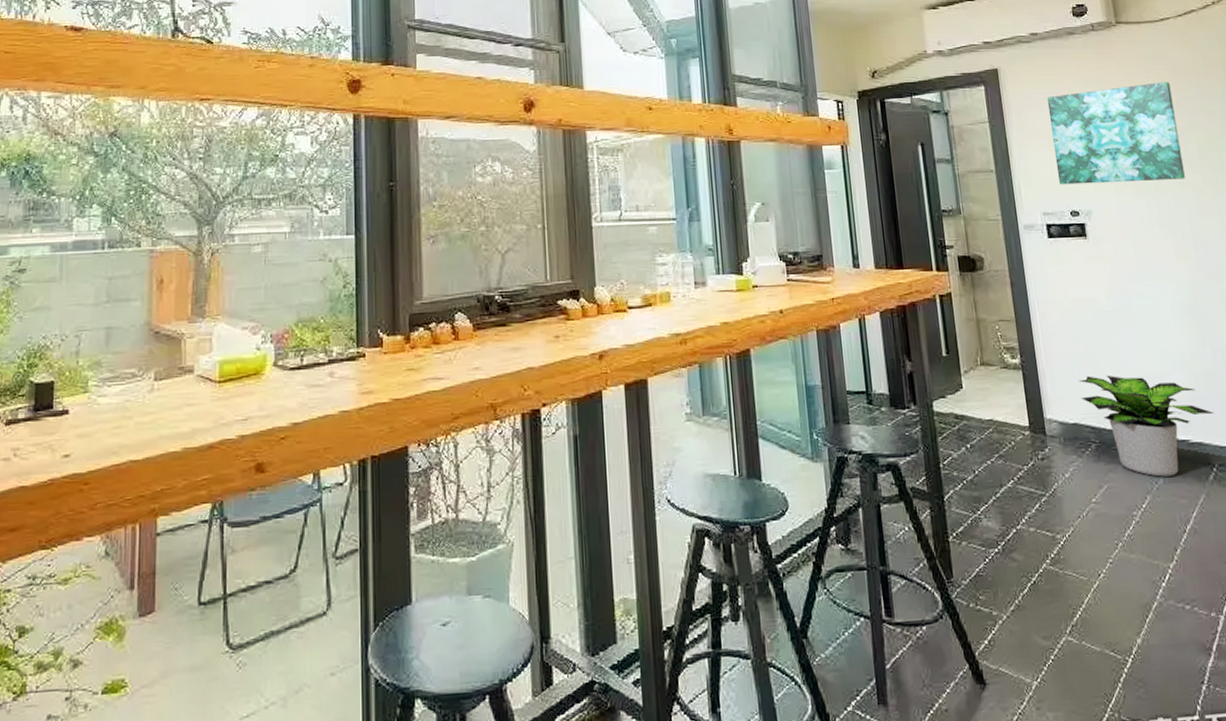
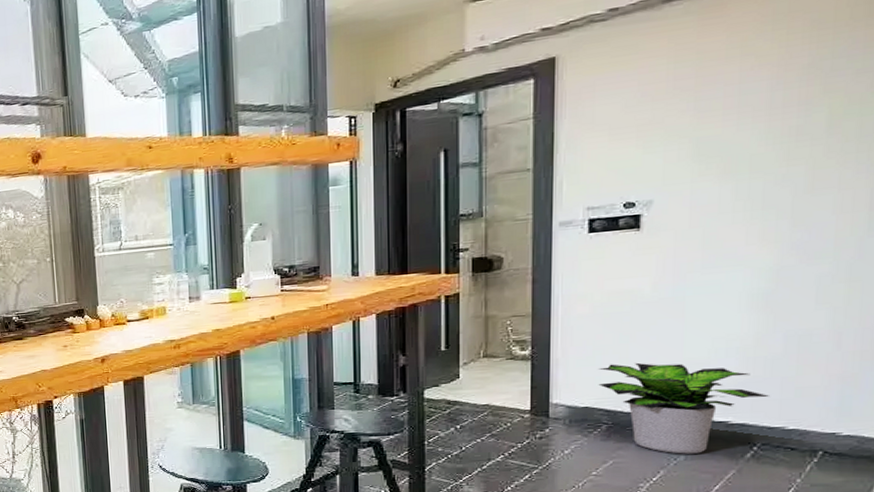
wall art: present [1046,82,1185,185] -> none [614,41,805,176]

